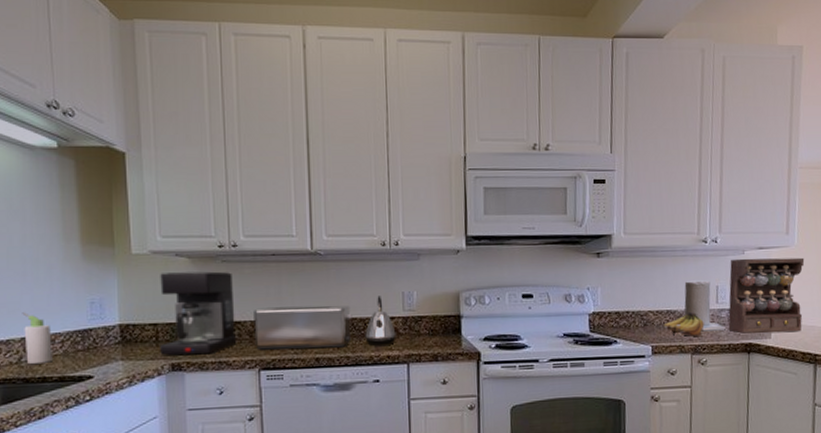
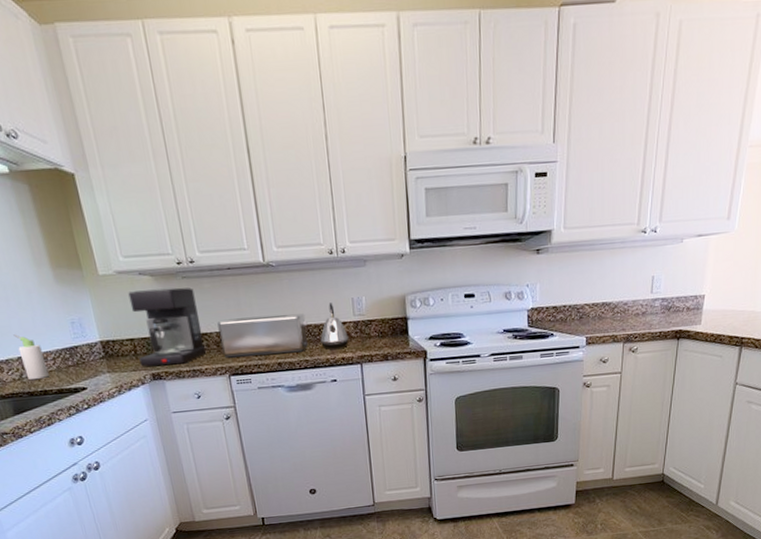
fruit: present [663,312,704,337] -> none [598,303,638,327]
paper towel: present [684,280,726,331] -> none [619,271,658,321]
spice rack: present [728,257,805,334] -> none [660,243,743,321]

